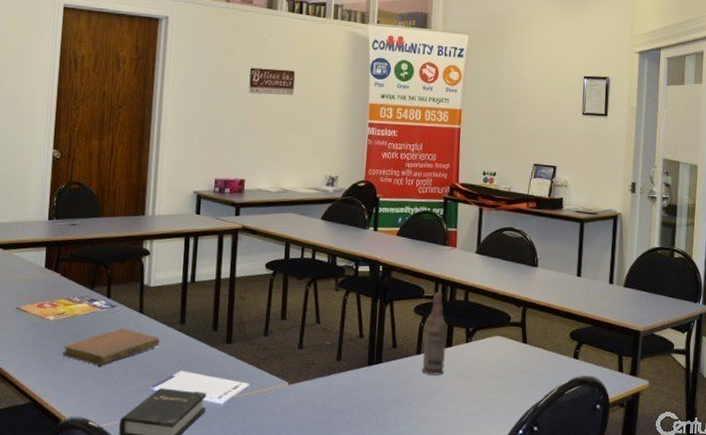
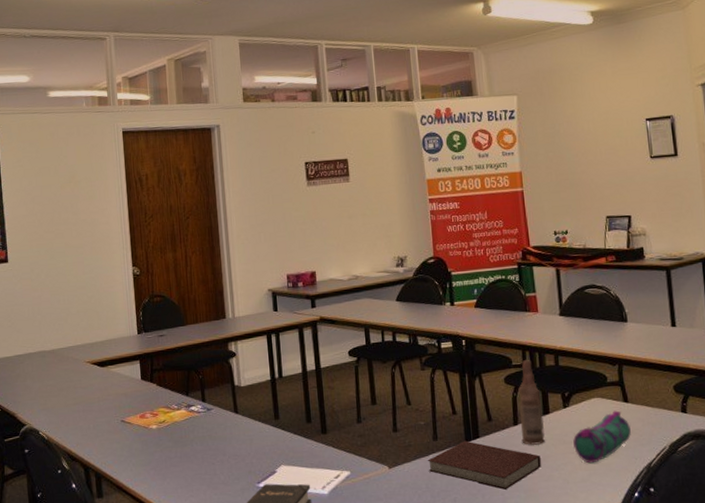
notebook: present [62,328,159,365] -> none [168,429,258,468]
notebook: none [327,364,437,416] -> present [427,440,541,490]
pencil case: none [470,350,525,398] -> present [573,410,631,464]

